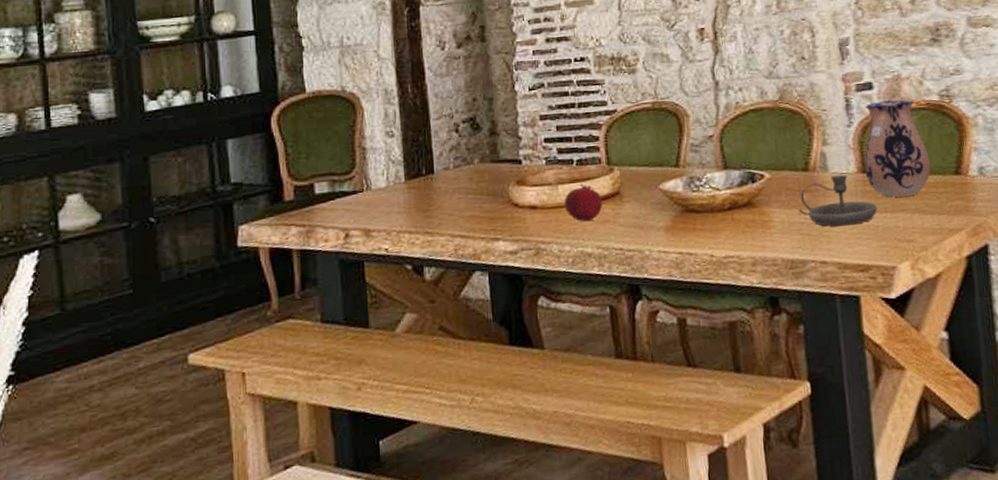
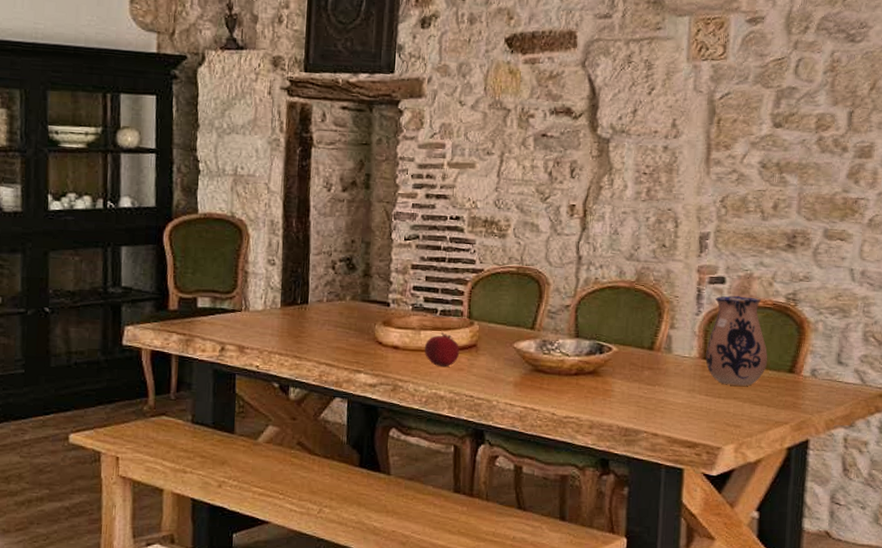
candlestick: present [799,175,878,227] -> none [639,358,712,405]

